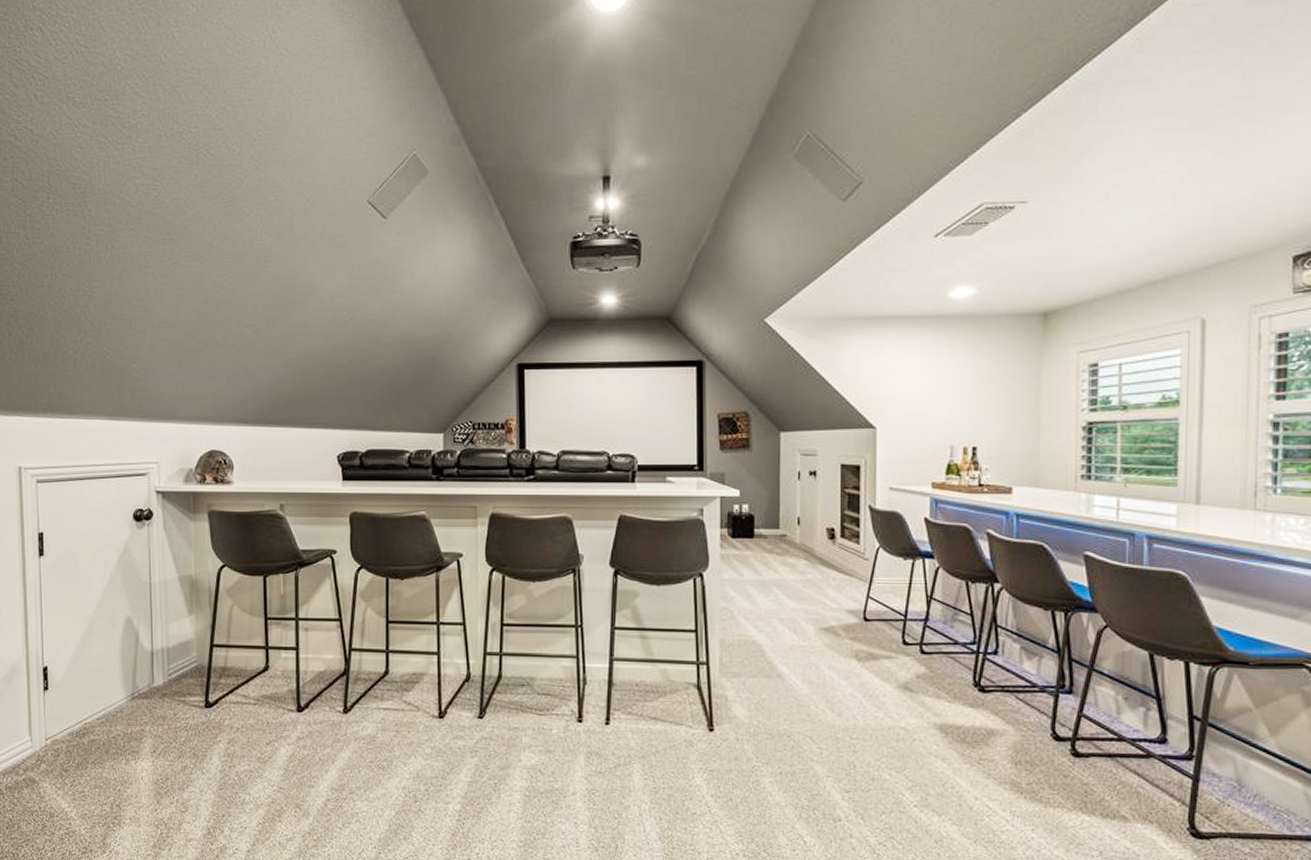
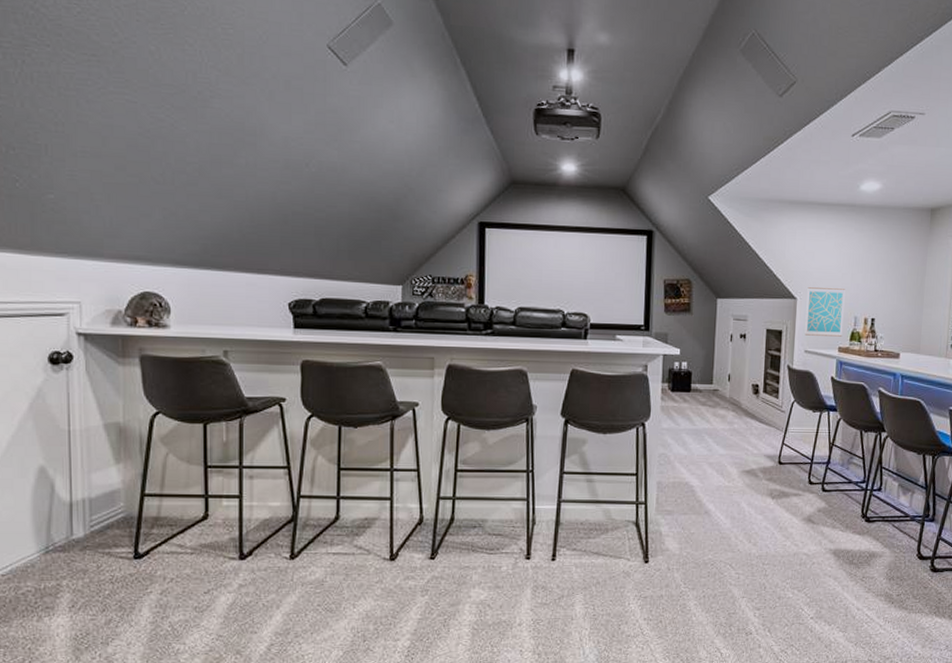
wall art: none [888,414,937,470] -> present [805,287,846,337]

